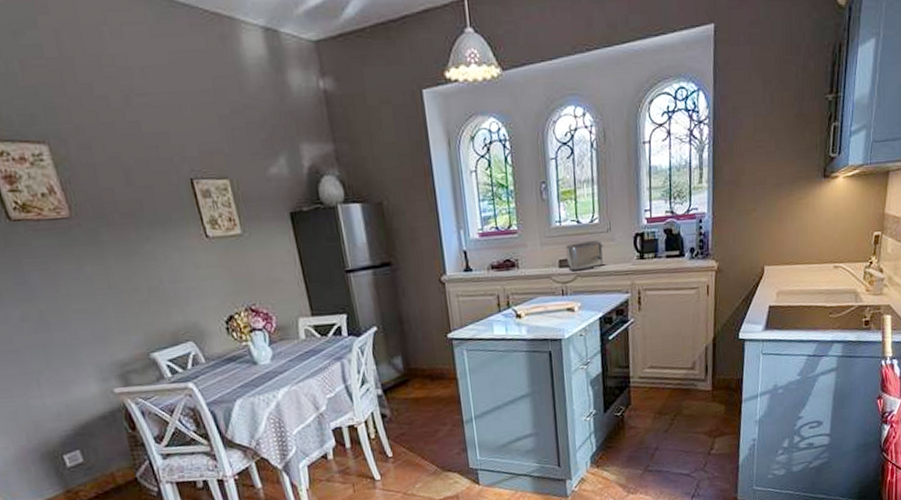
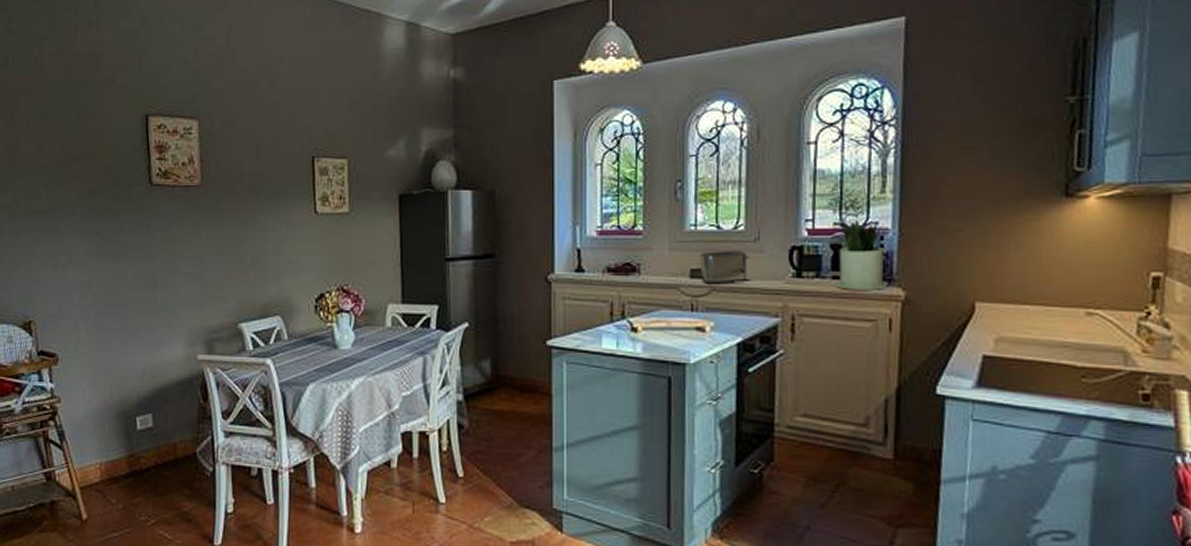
planter: none [668,206,707,266] -> present [834,219,889,292]

